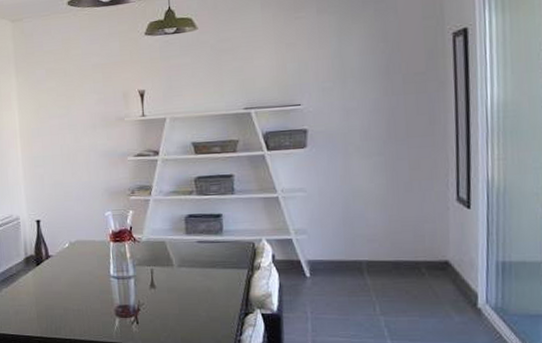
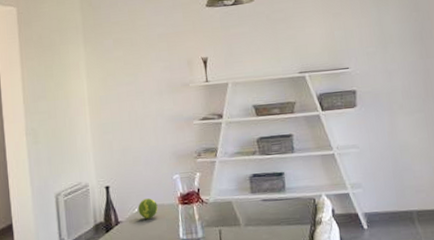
fruit: none [69,234,89,255] -> present [138,198,158,219]

